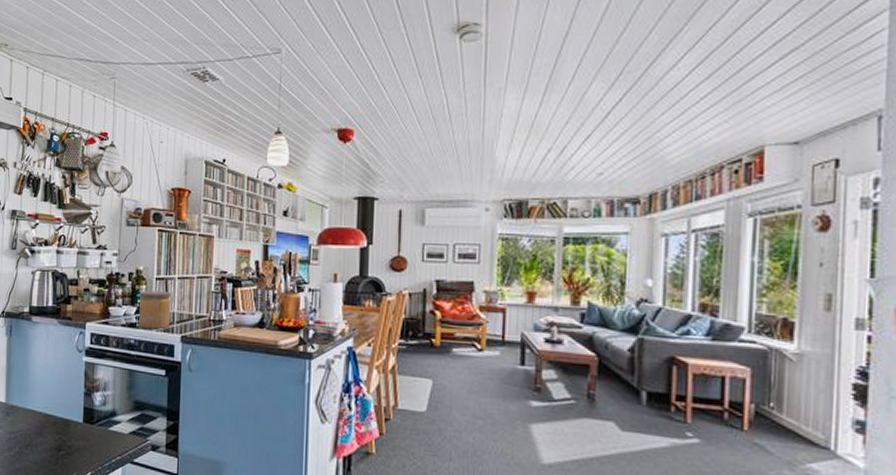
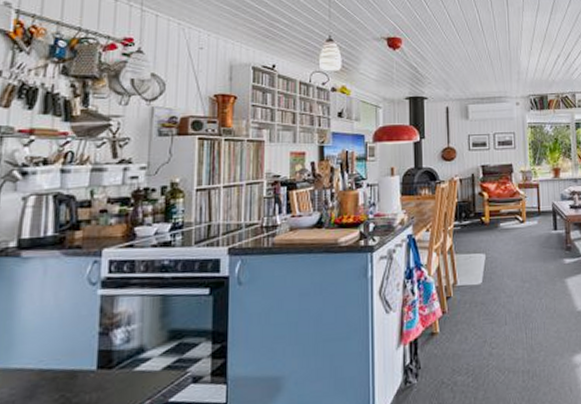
jar: present [139,290,170,330] -> none [175,202,214,247]

